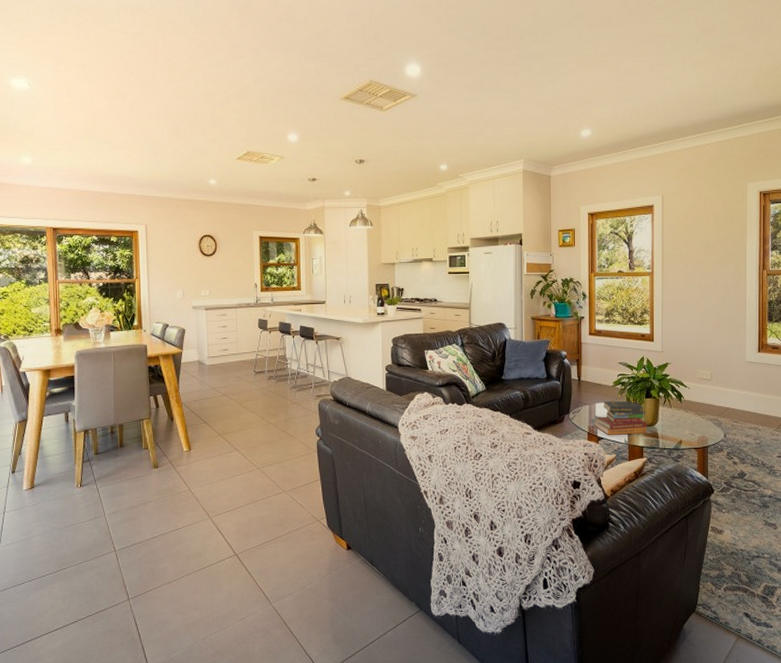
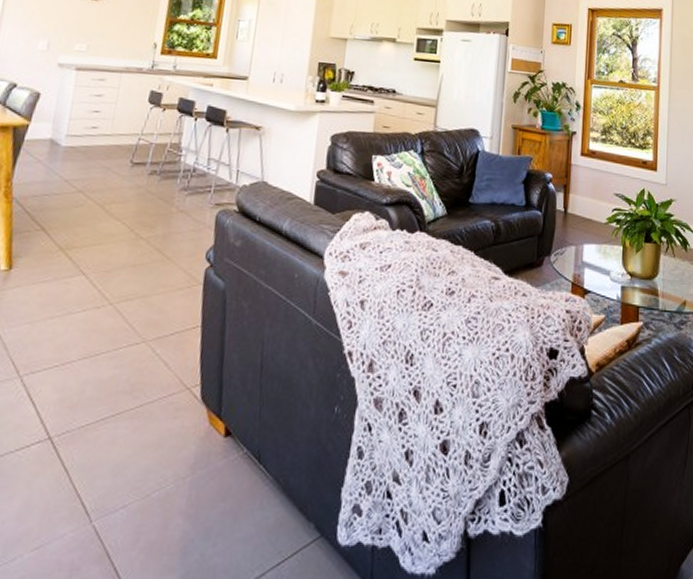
books: present [594,400,647,435] -> none [580,241,646,289]

